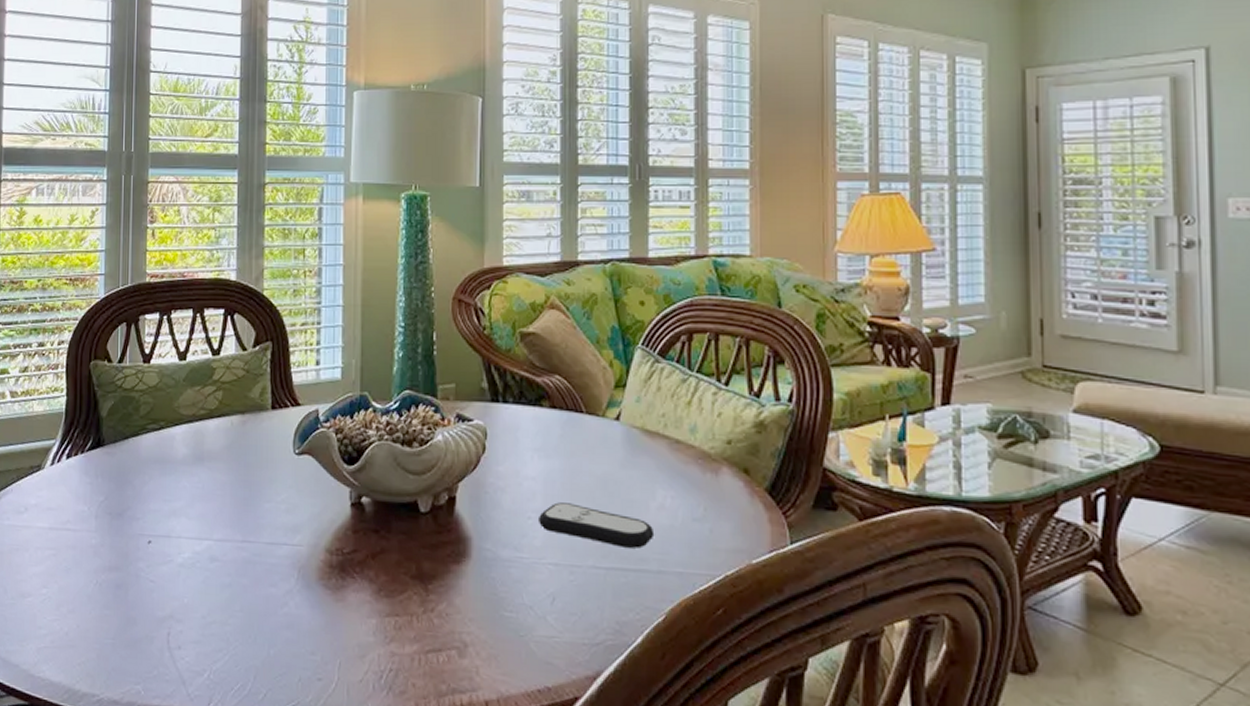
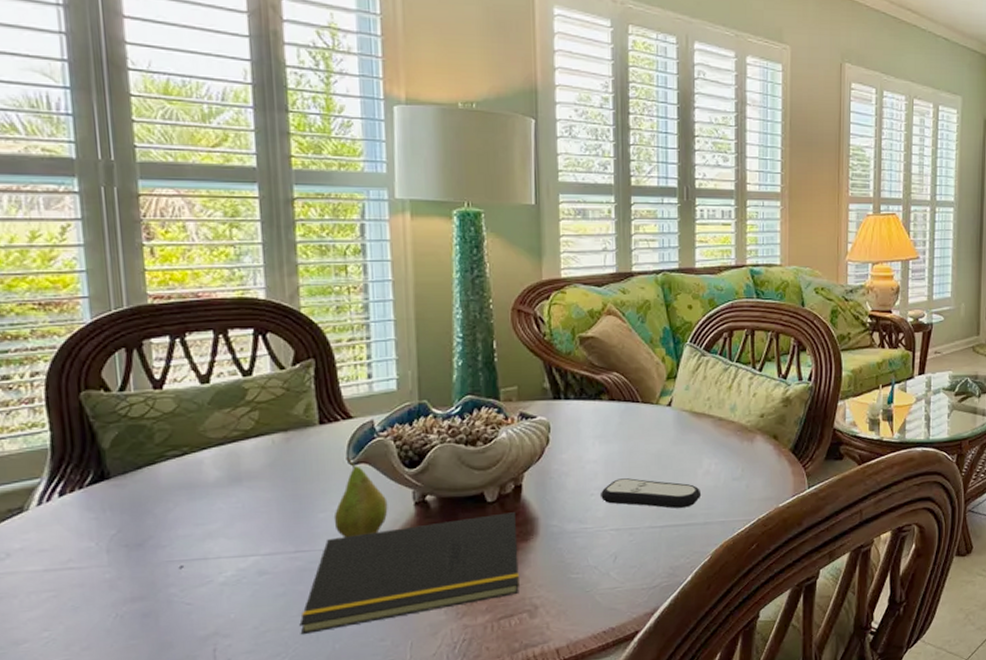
notepad: none [240,527,449,634] -> present [299,512,520,635]
fruit: none [277,445,326,534] -> present [333,456,388,538]

